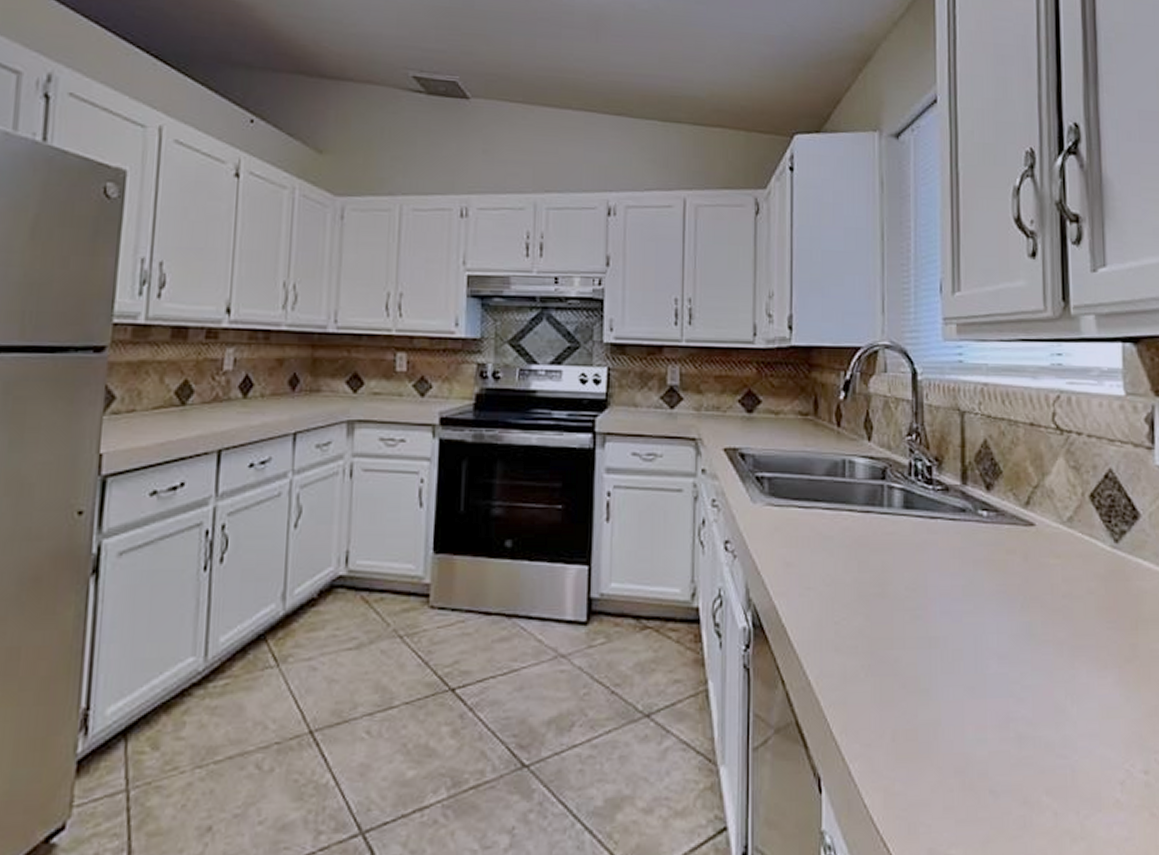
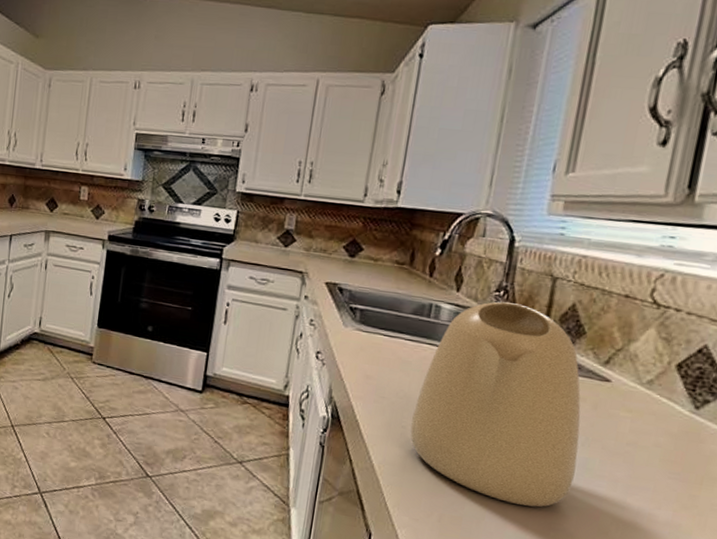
kettle: none [845,447,1021,697] -> present [410,301,581,507]

